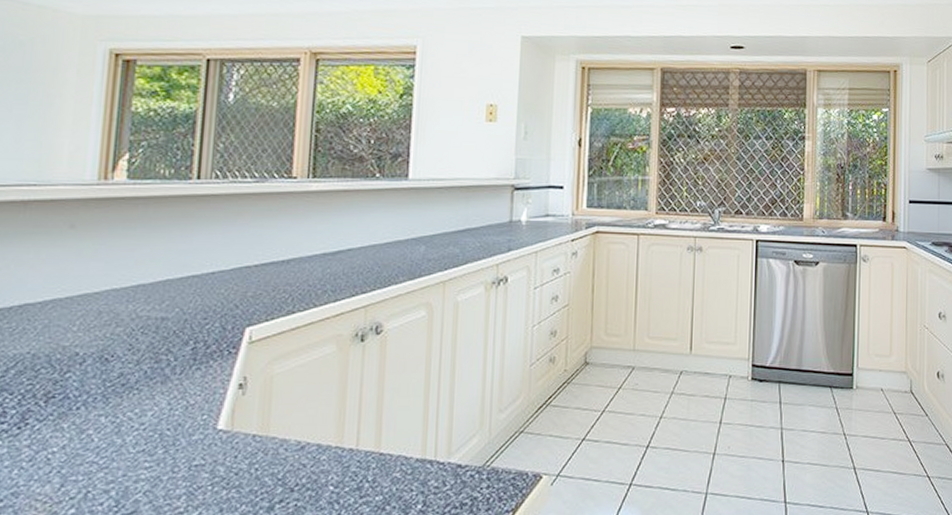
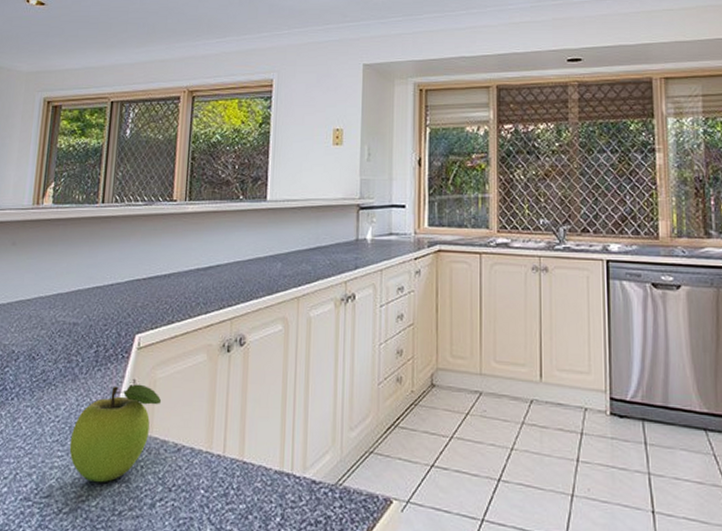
fruit: none [160,381,281,492] -> present [69,384,162,483]

